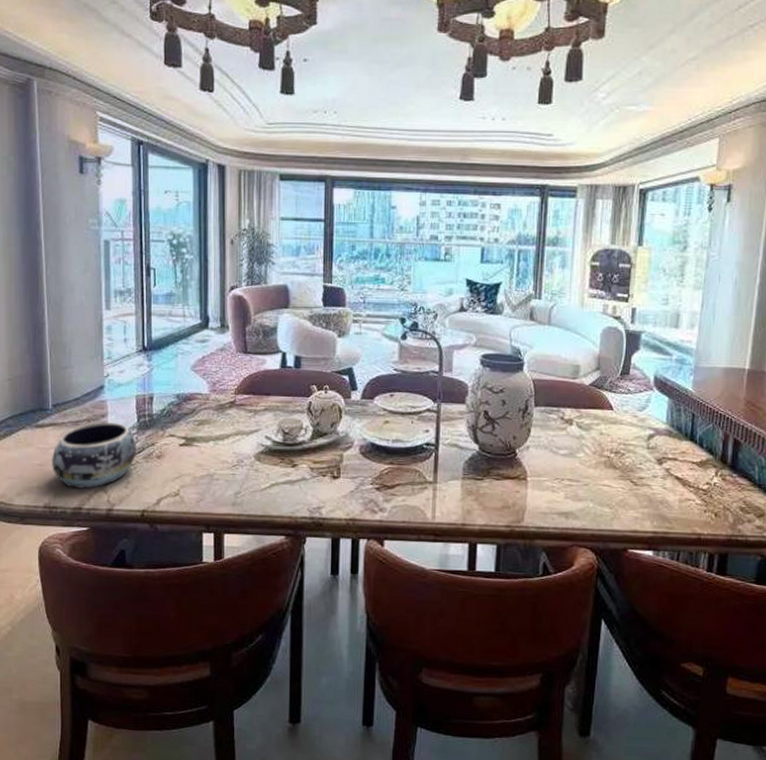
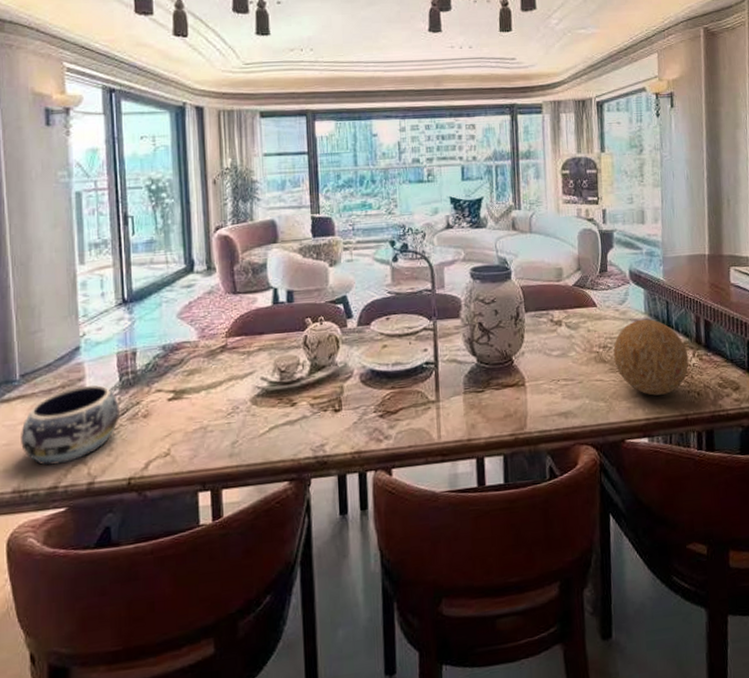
decorative ball: none [626,429,710,510] -> present [613,319,689,396]

